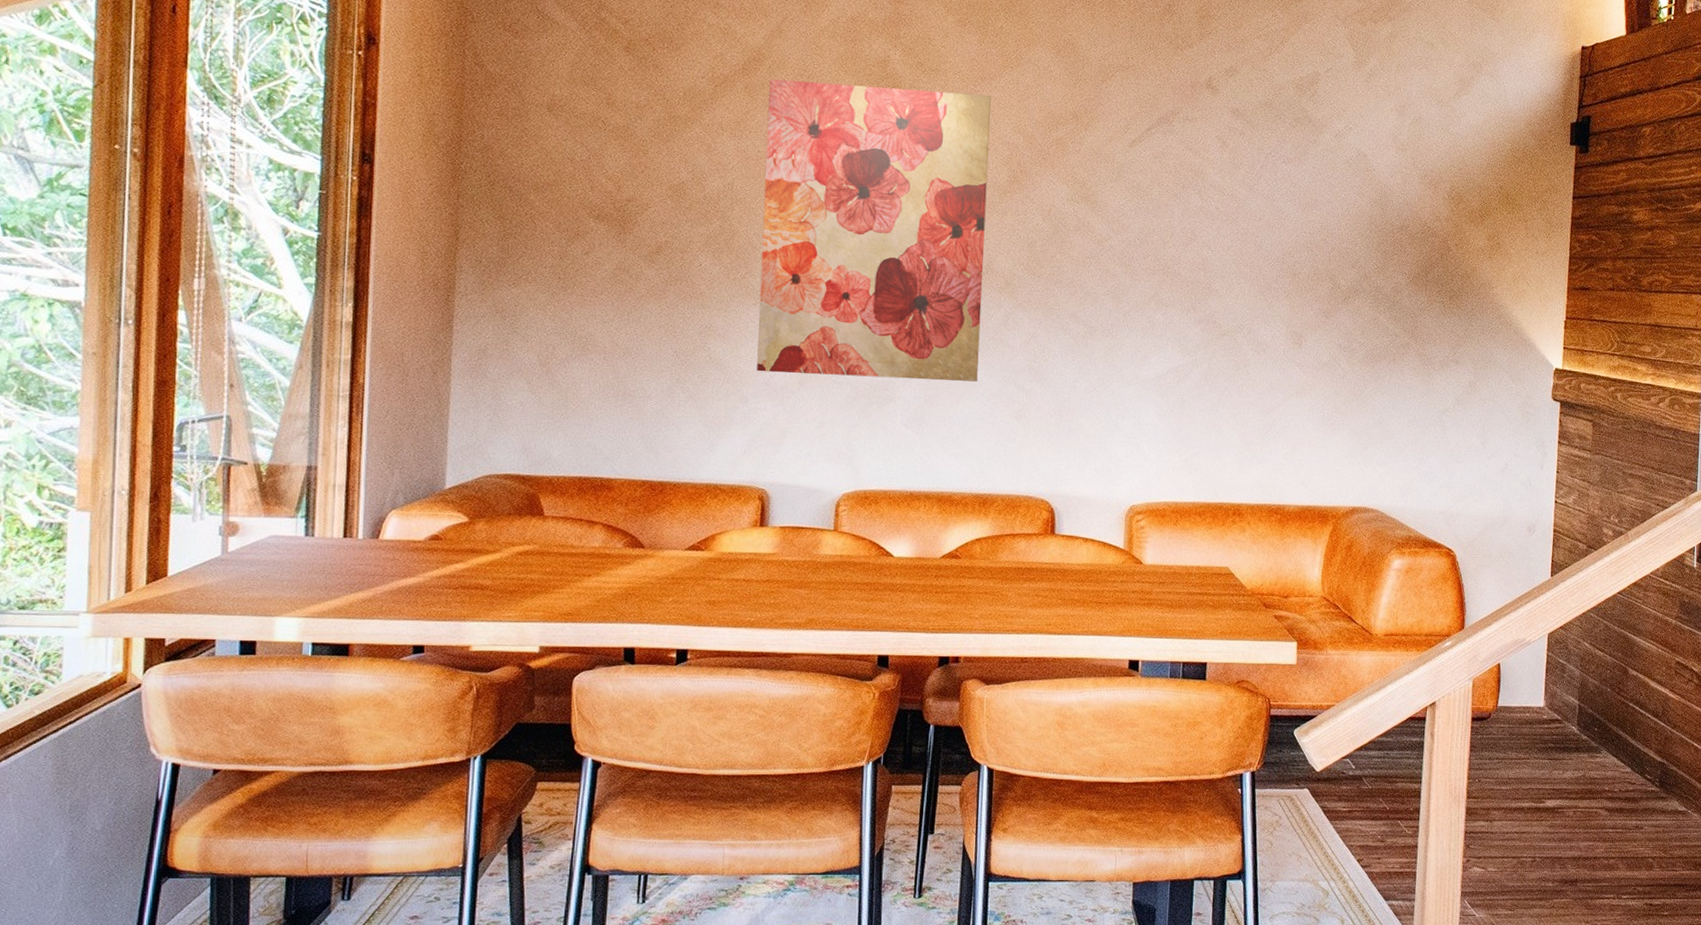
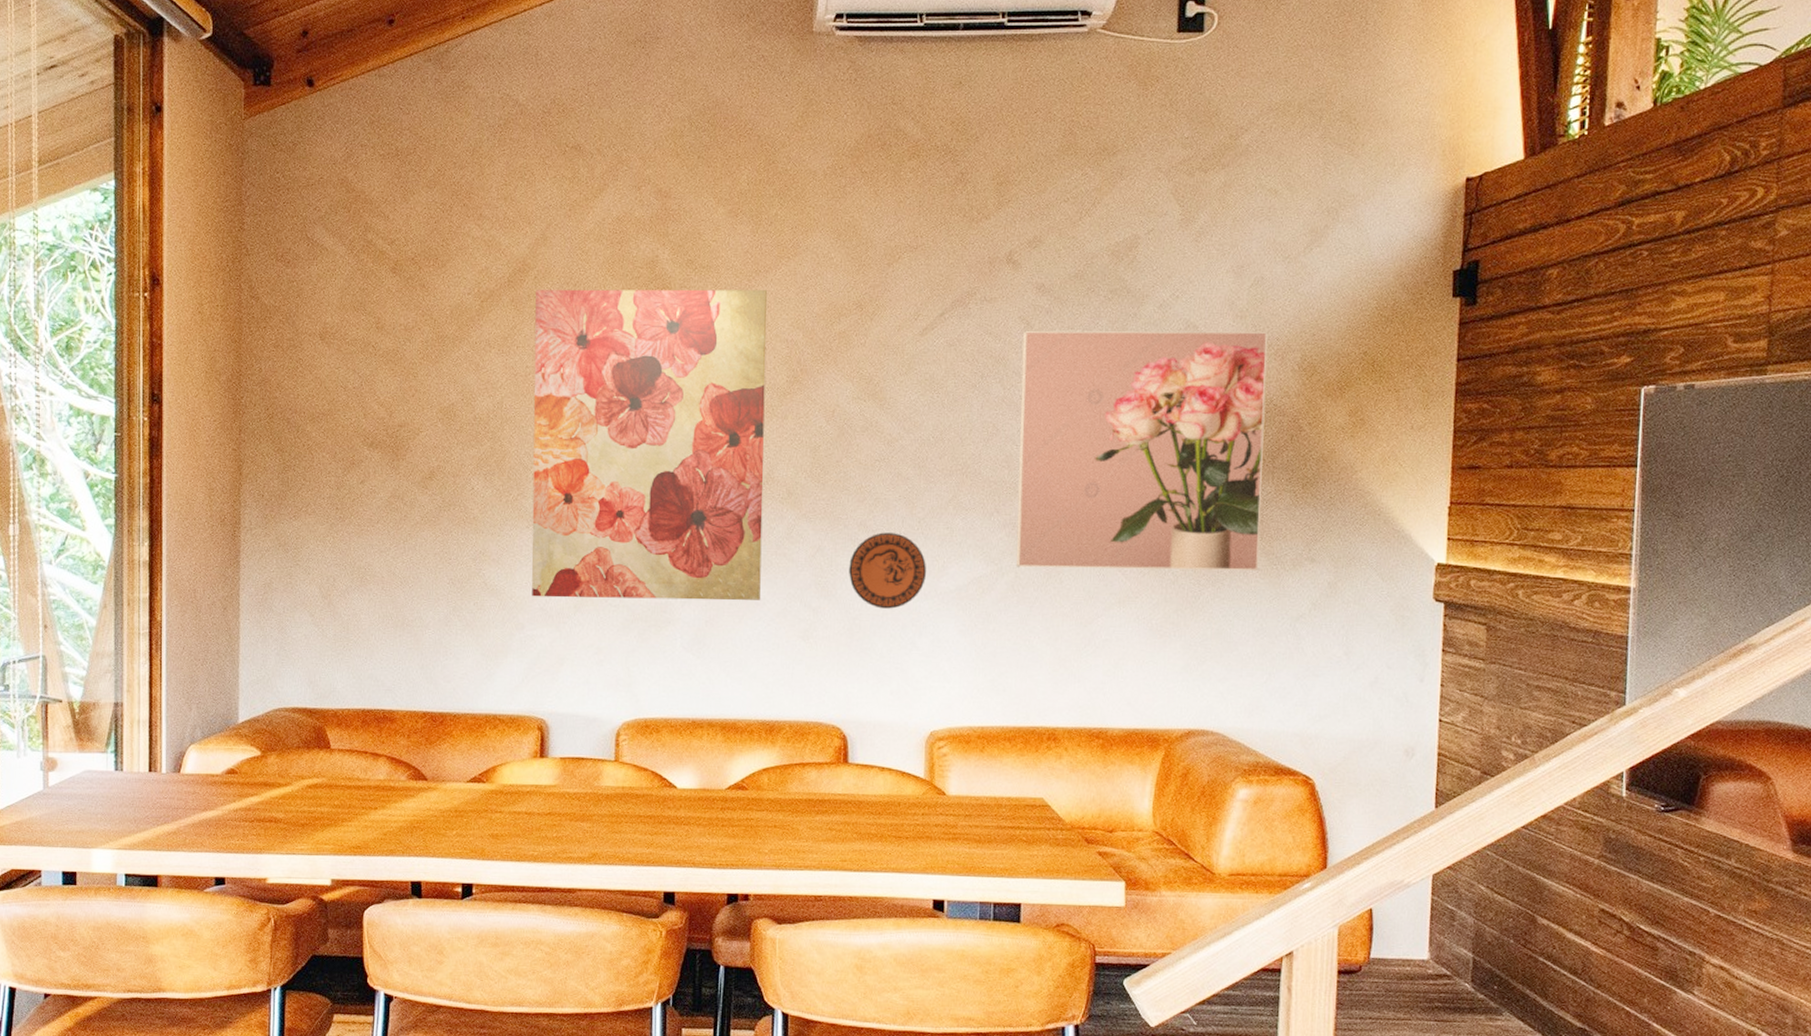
decorative plate: none [1060,323,1131,393] -> present [849,532,927,609]
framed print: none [1208,149,1423,369] -> present [1015,330,1268,571]

